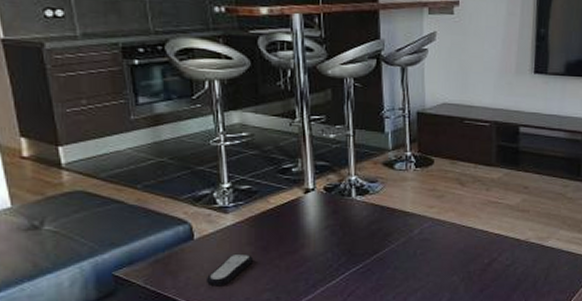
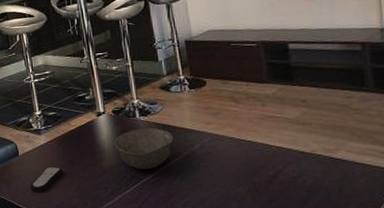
bowl: none [322,209,392,258] -> present [113,127,174,170]

